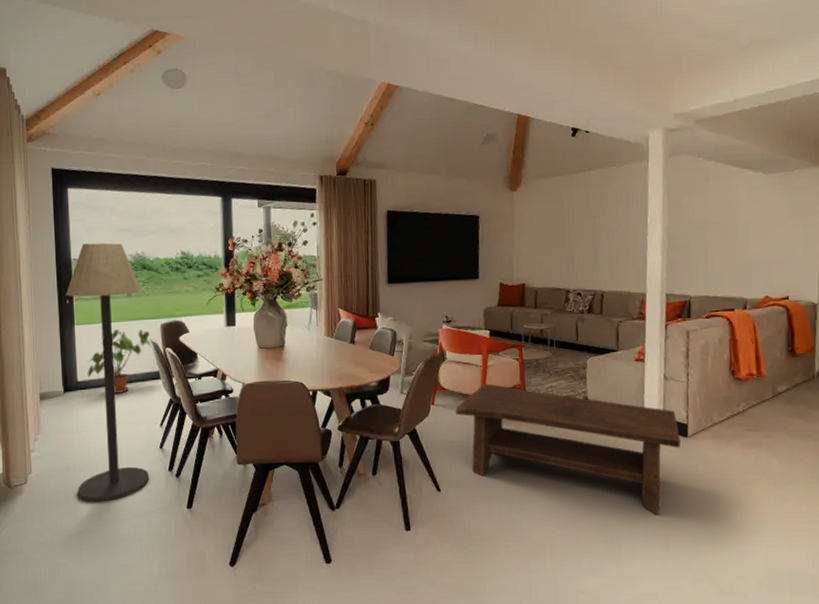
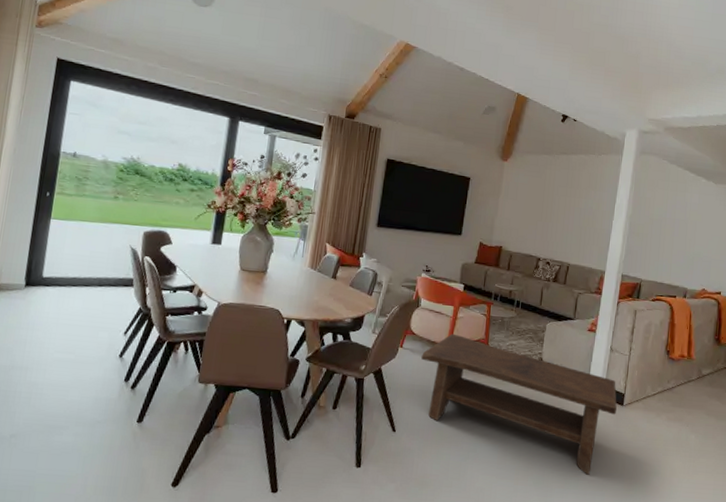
floor lamp: present [65,243,150,502] -> none [19,138,130,406]
house plant: present [87,329,152,393] -> none [54,230,131,296]

